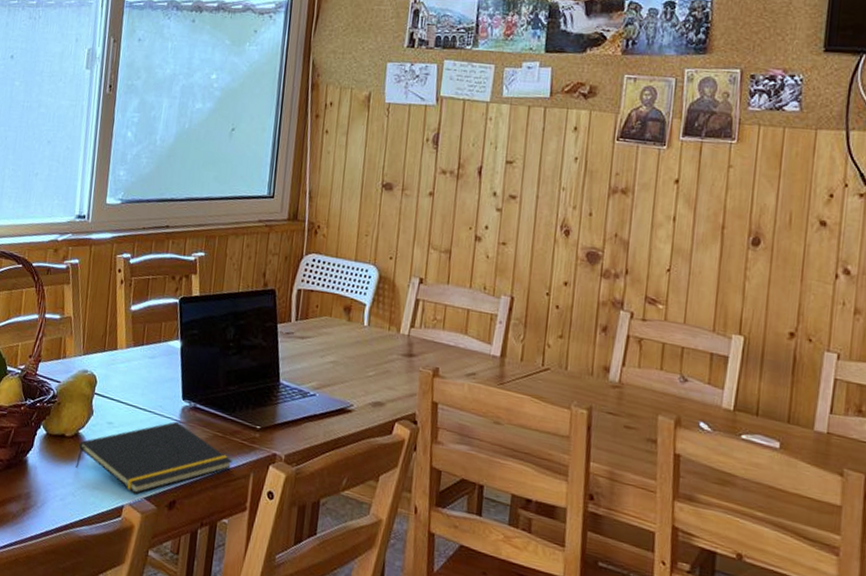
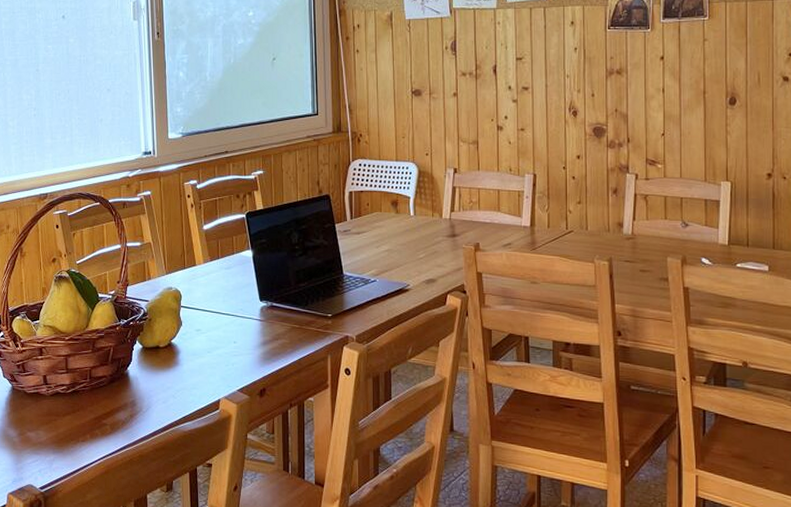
notepad: present [76,421,233,494] -> none [173,320,311,388]

